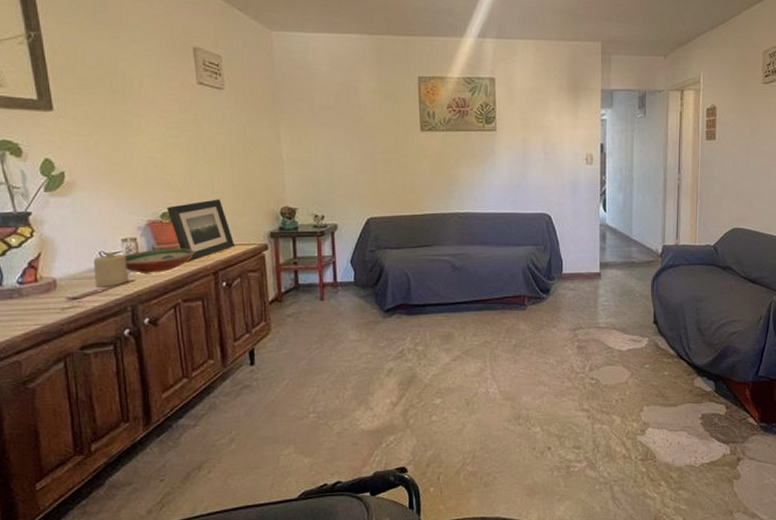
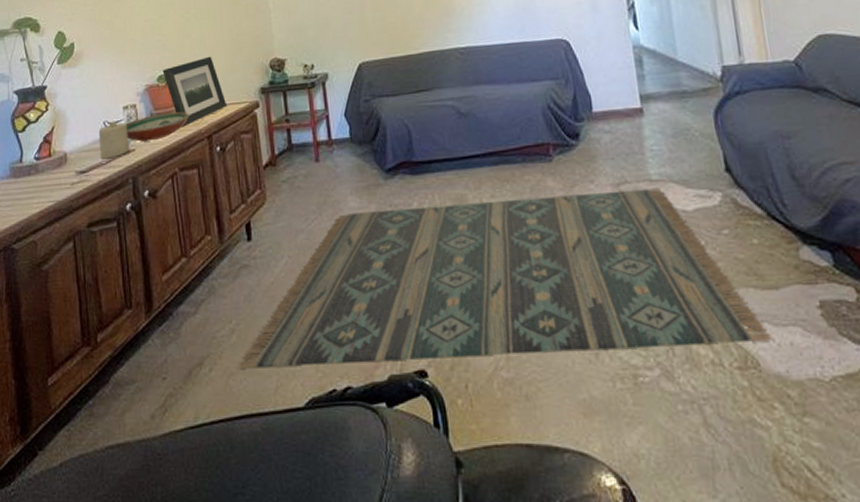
rug: none [234,333,666,471] -> present [236,188,772,369]

